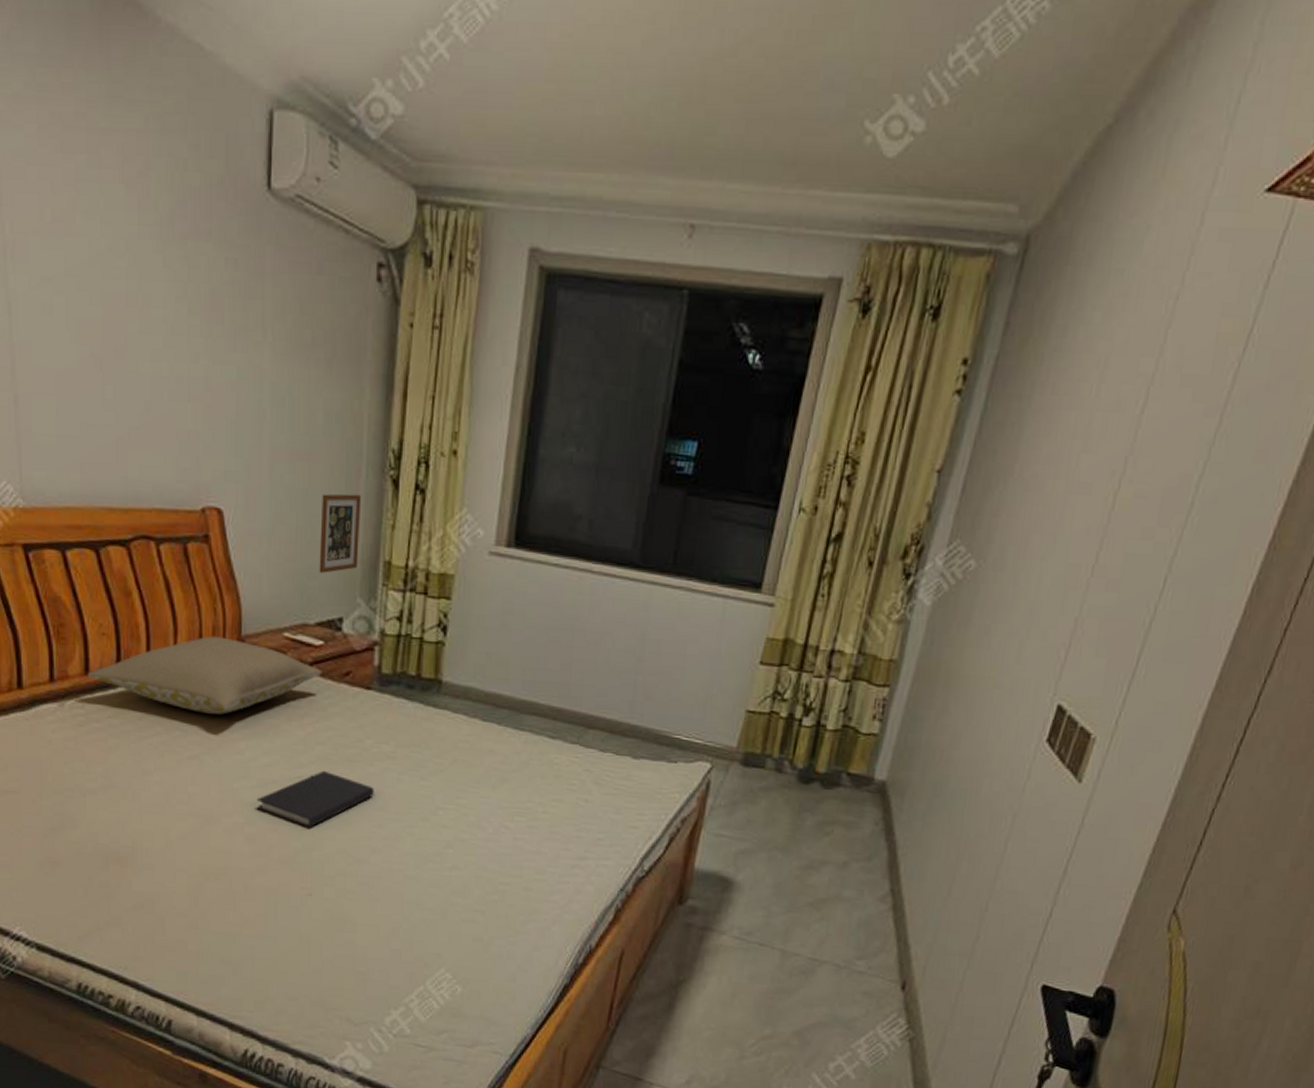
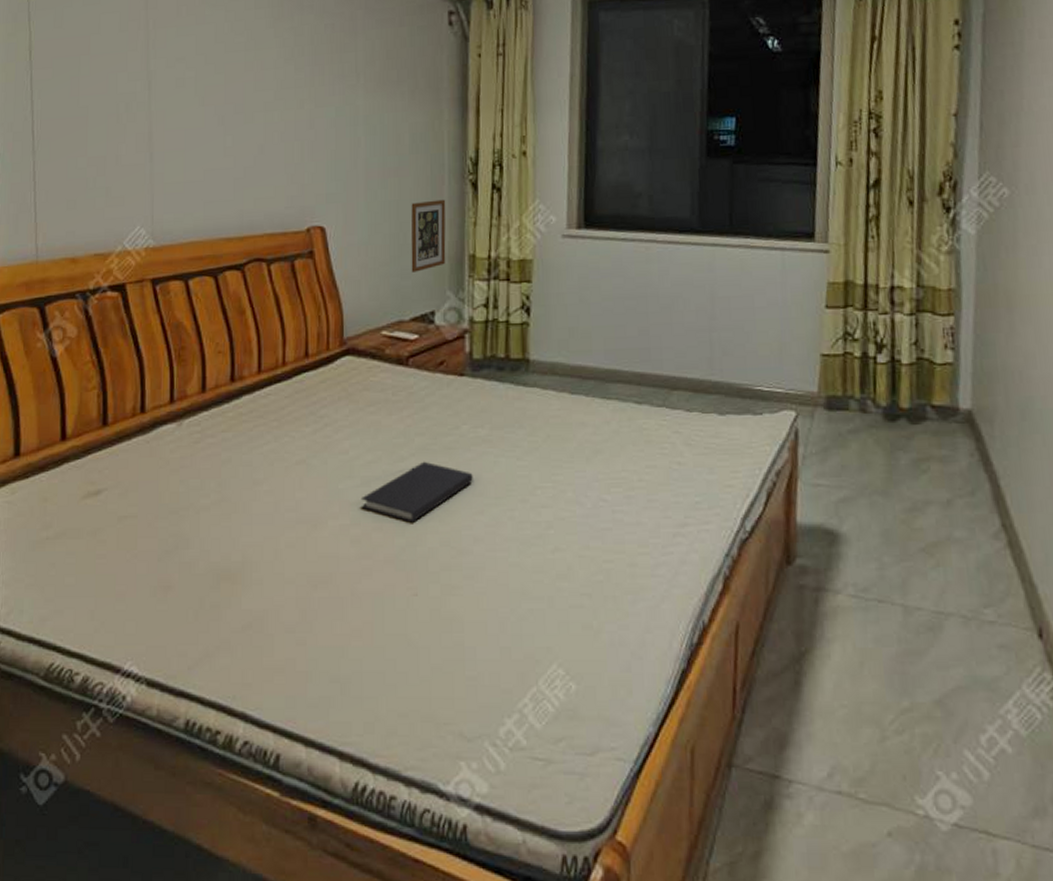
pillow: present [87,636,323,715] -> none [204,342,419,417]

